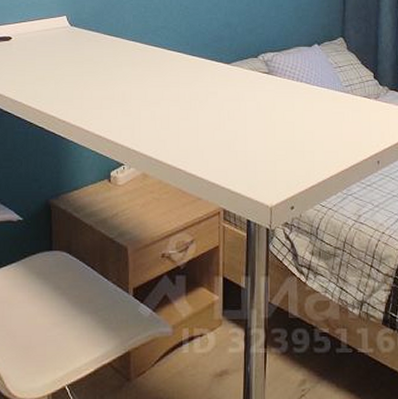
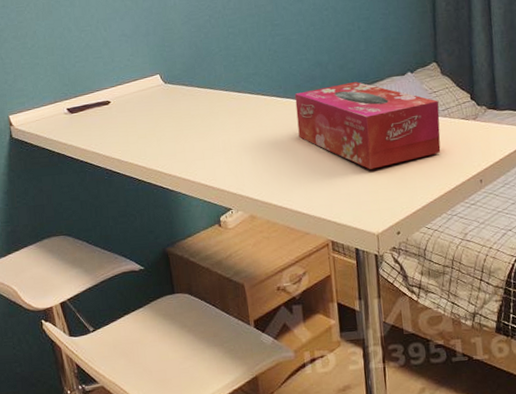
tissue box: none [201,47,343,138] -> present [294,82,441,170]

